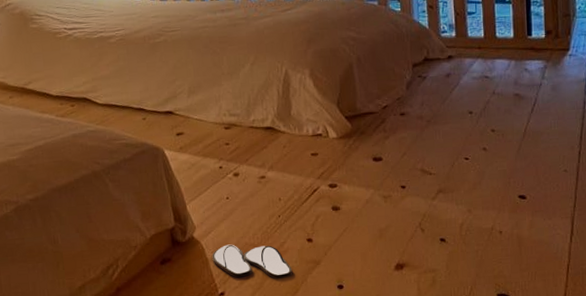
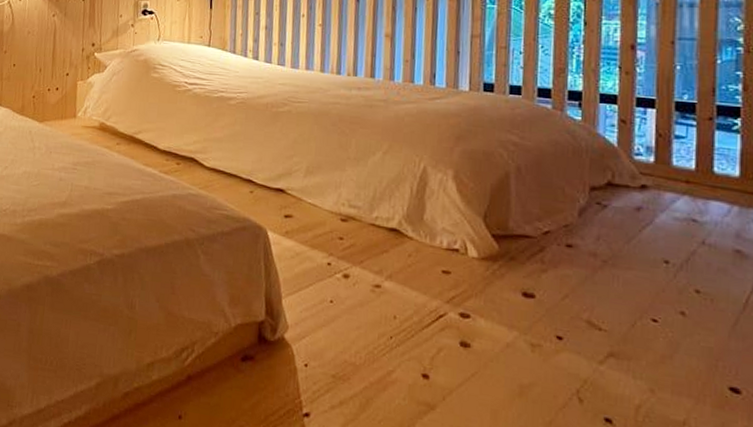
slippers: present [212,244,293,279] -> none [302,356,398,416]

